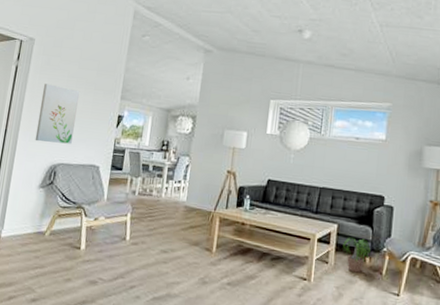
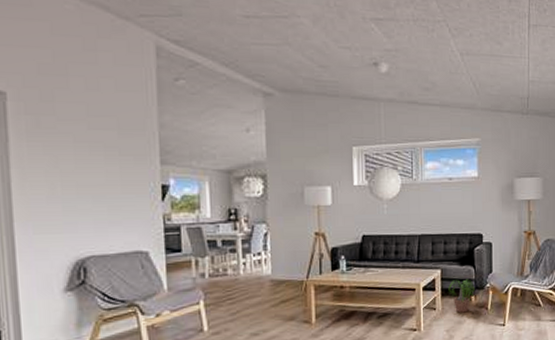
wall art: present [35,84,80,144] -> none [37,154,101,233]

